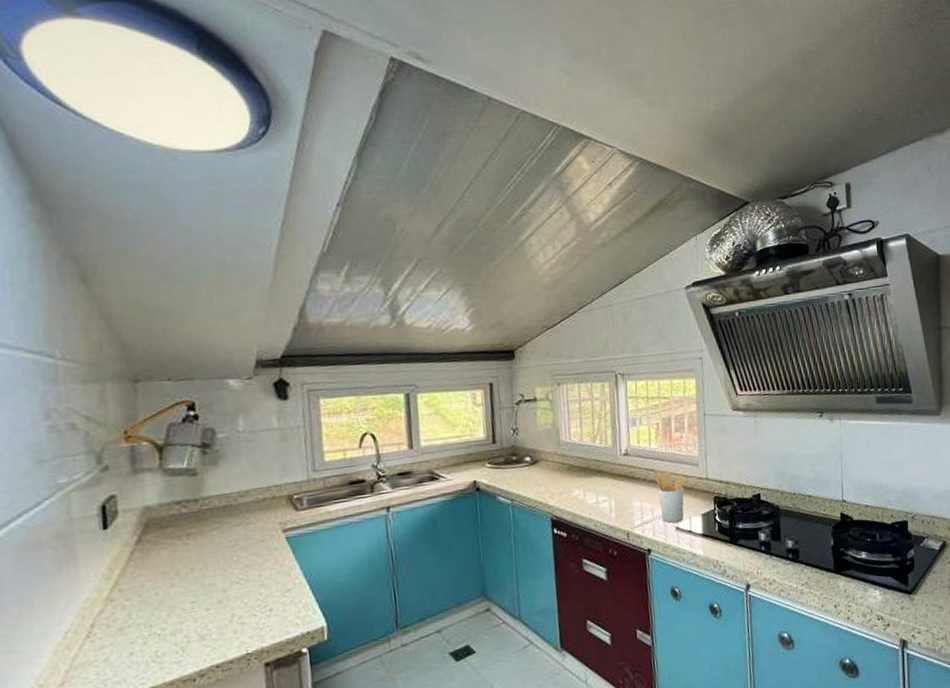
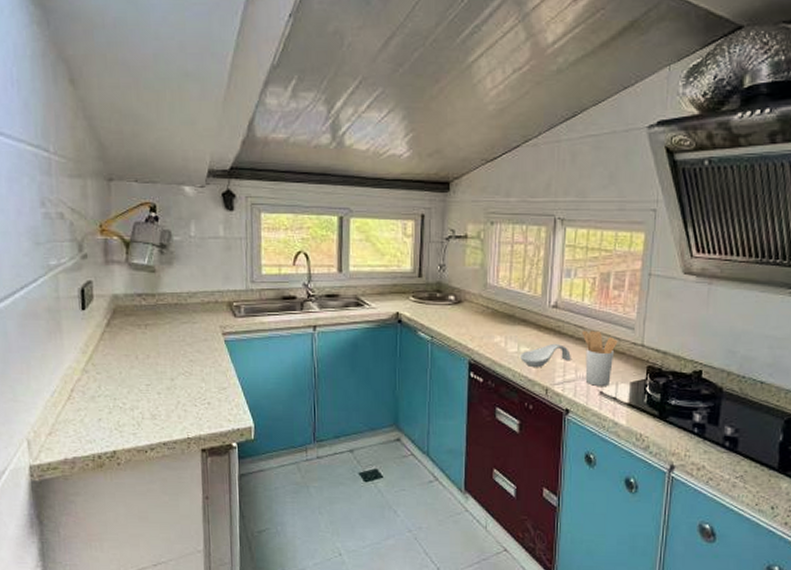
spoon rest: none [599,488,646,514] -> present [520,343,571,367]

